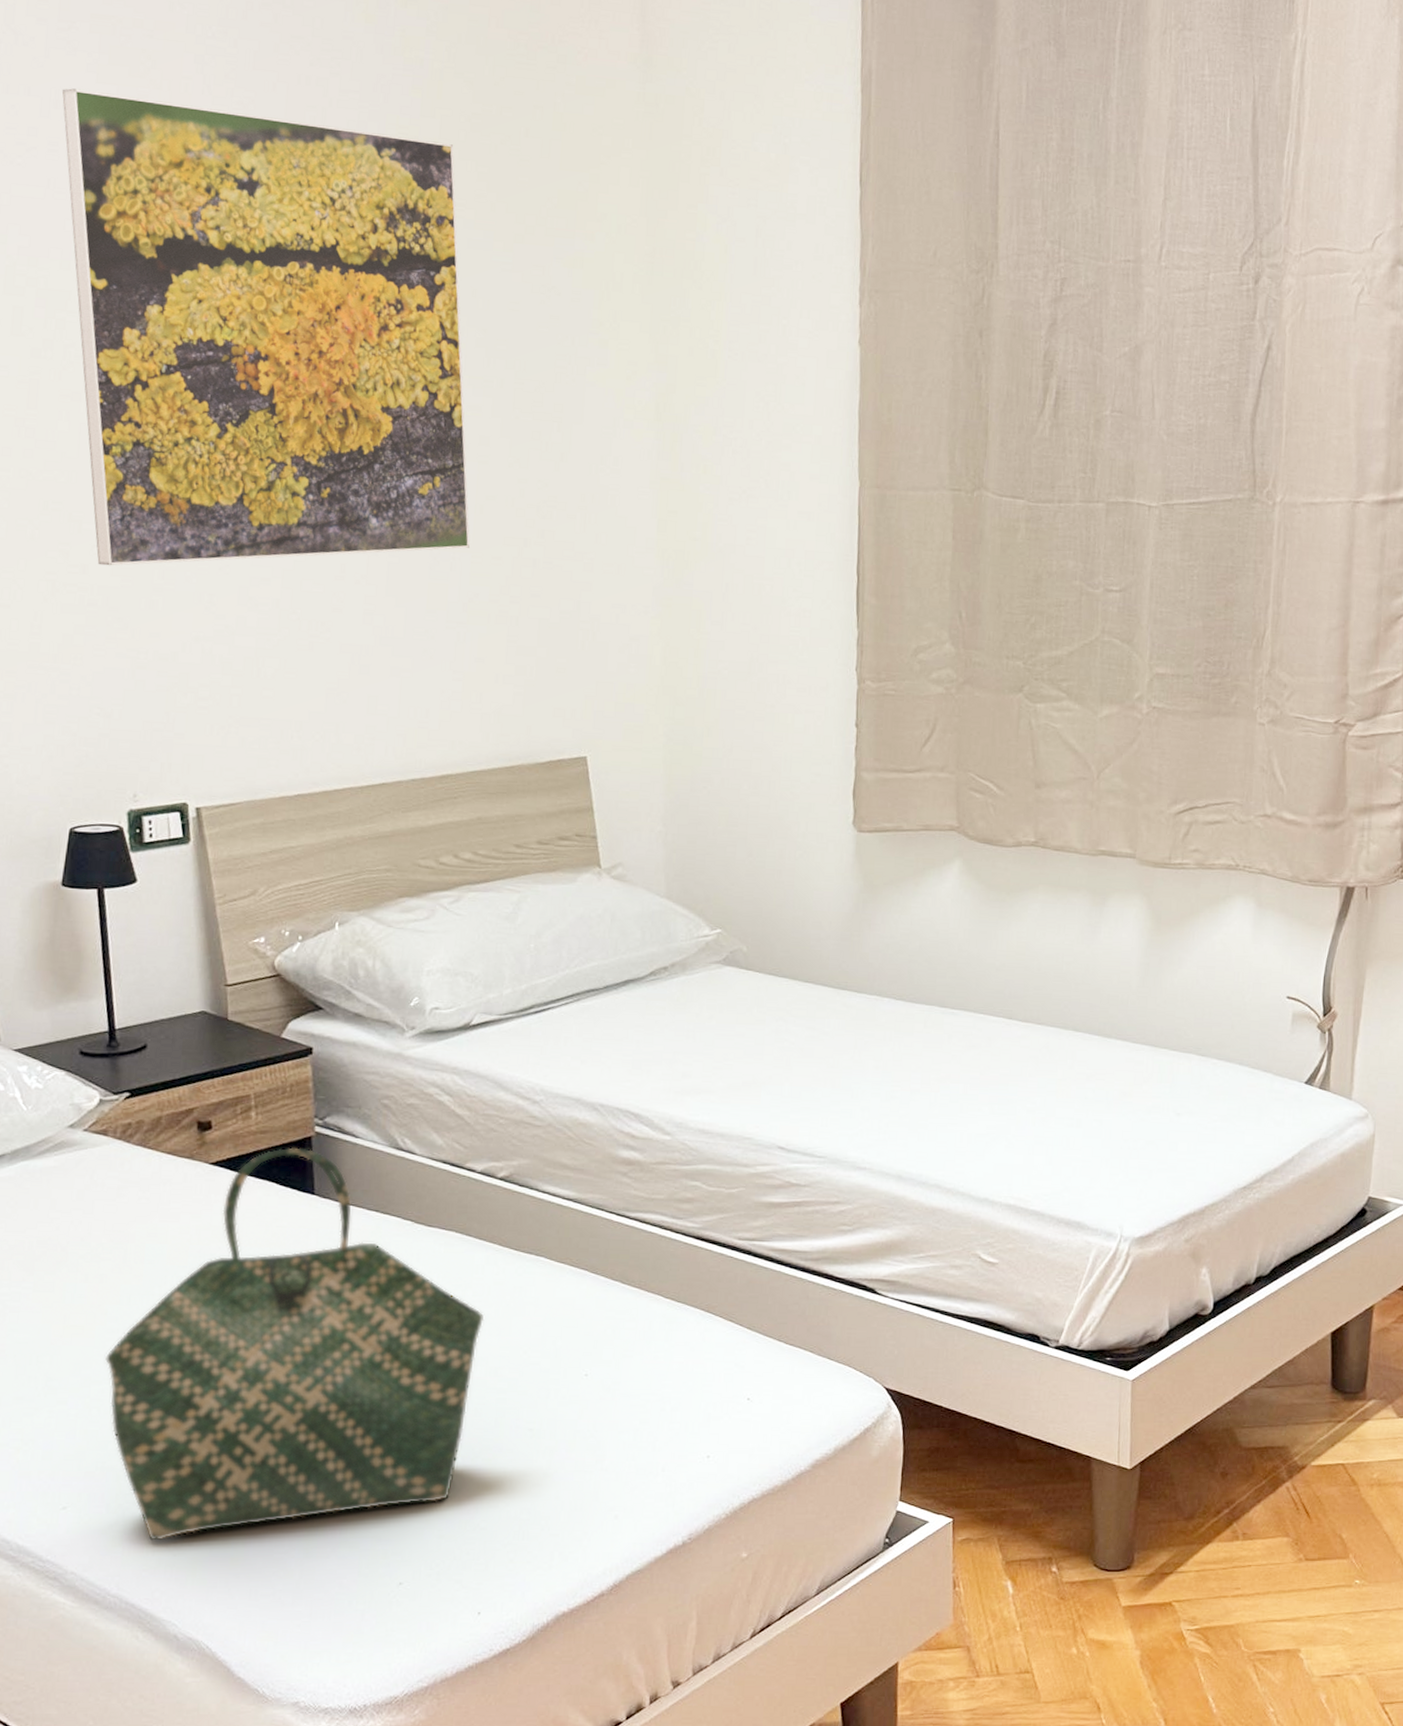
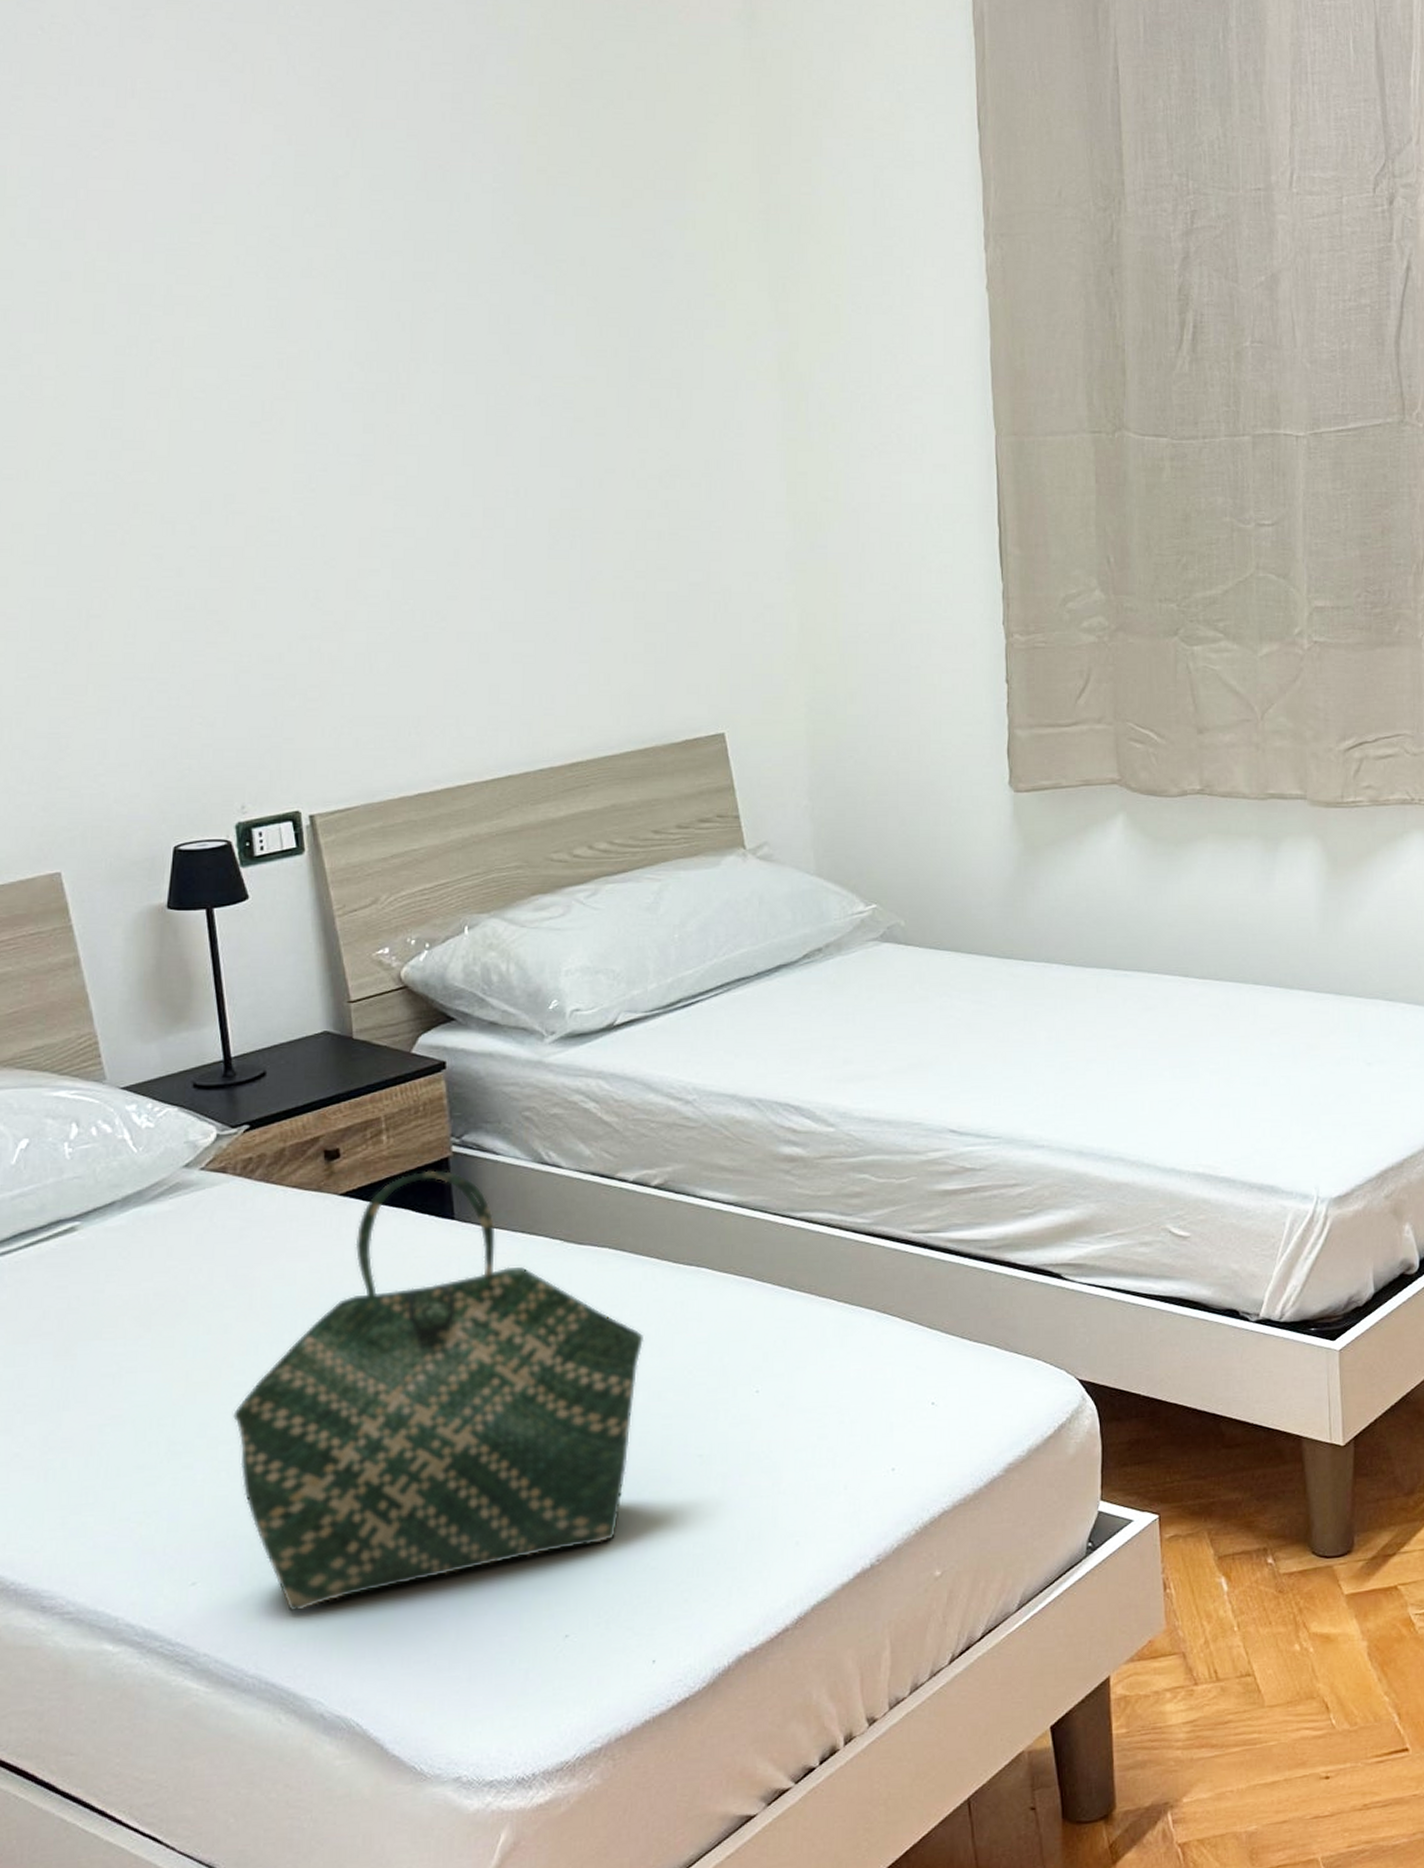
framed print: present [62,88,470,566] -> none [138,77,590,567]

